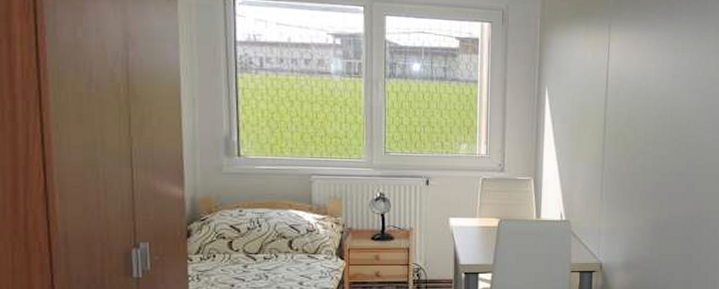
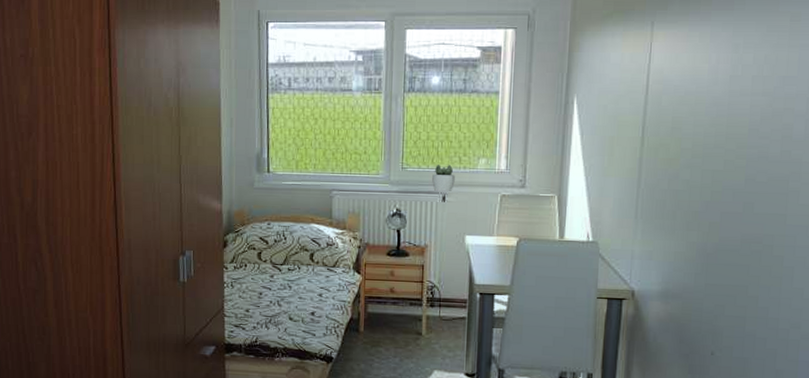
succulent plant: none [415,149,438,175] -> present [432,165,455,191]

